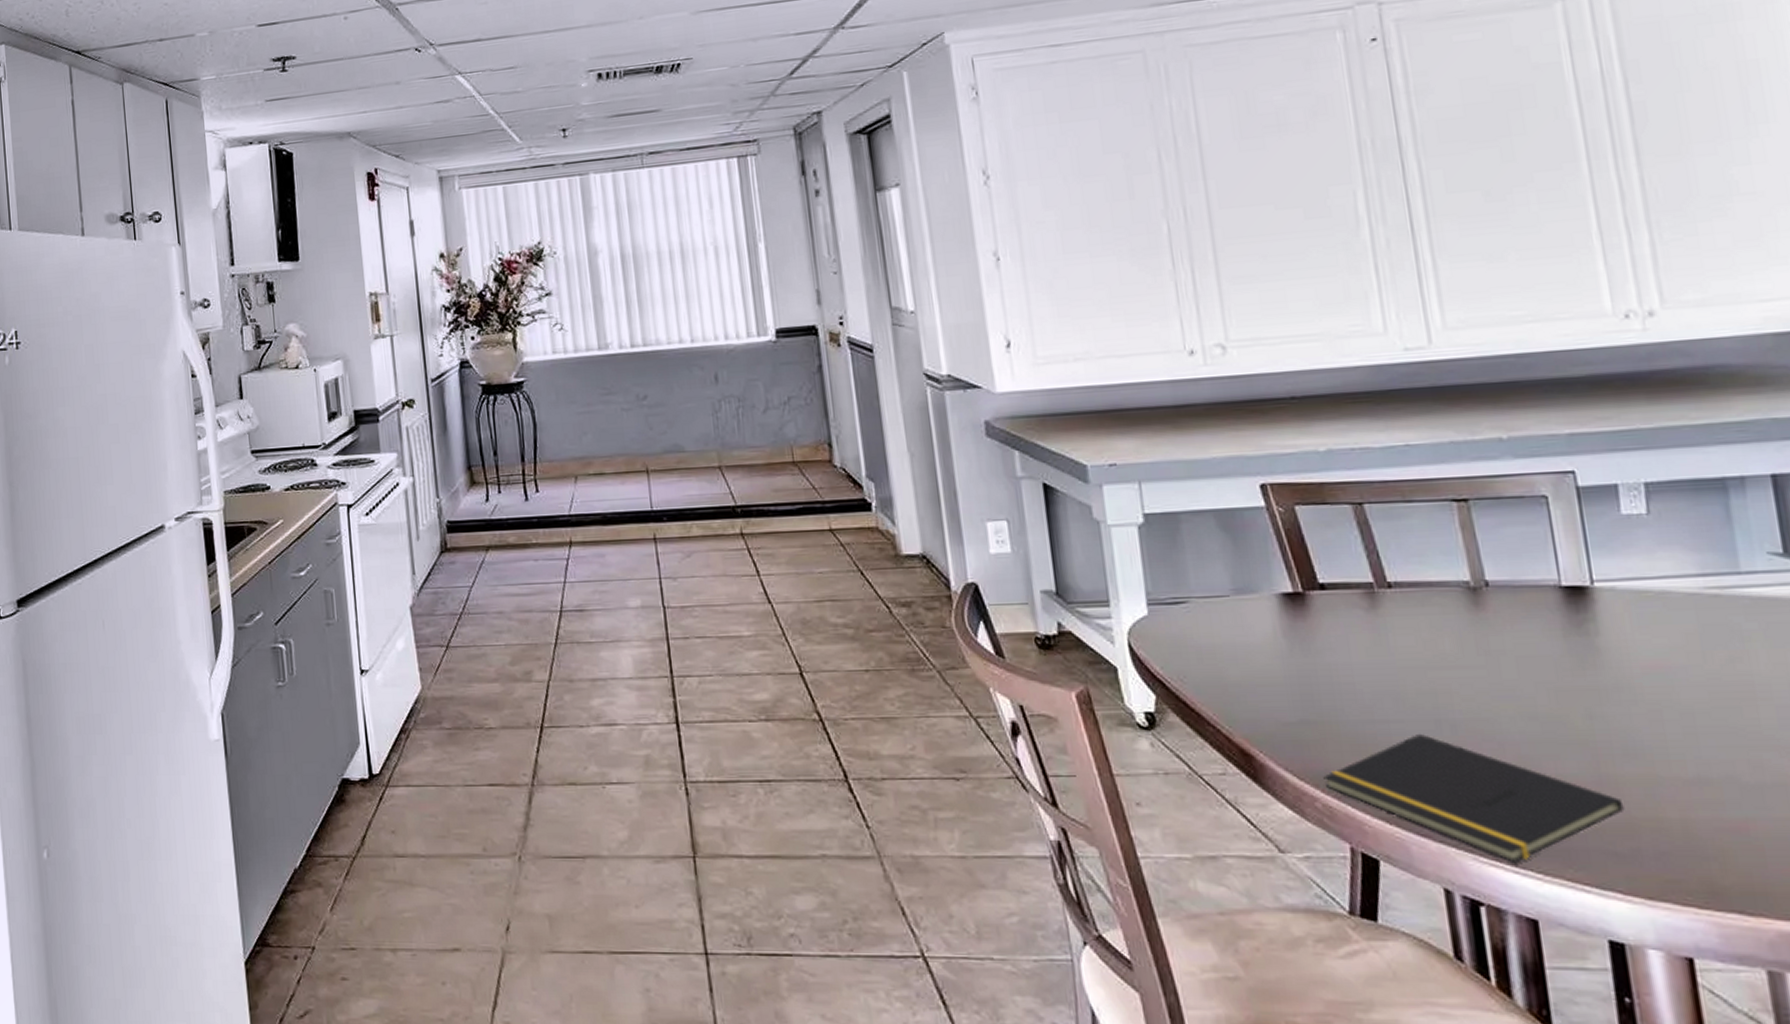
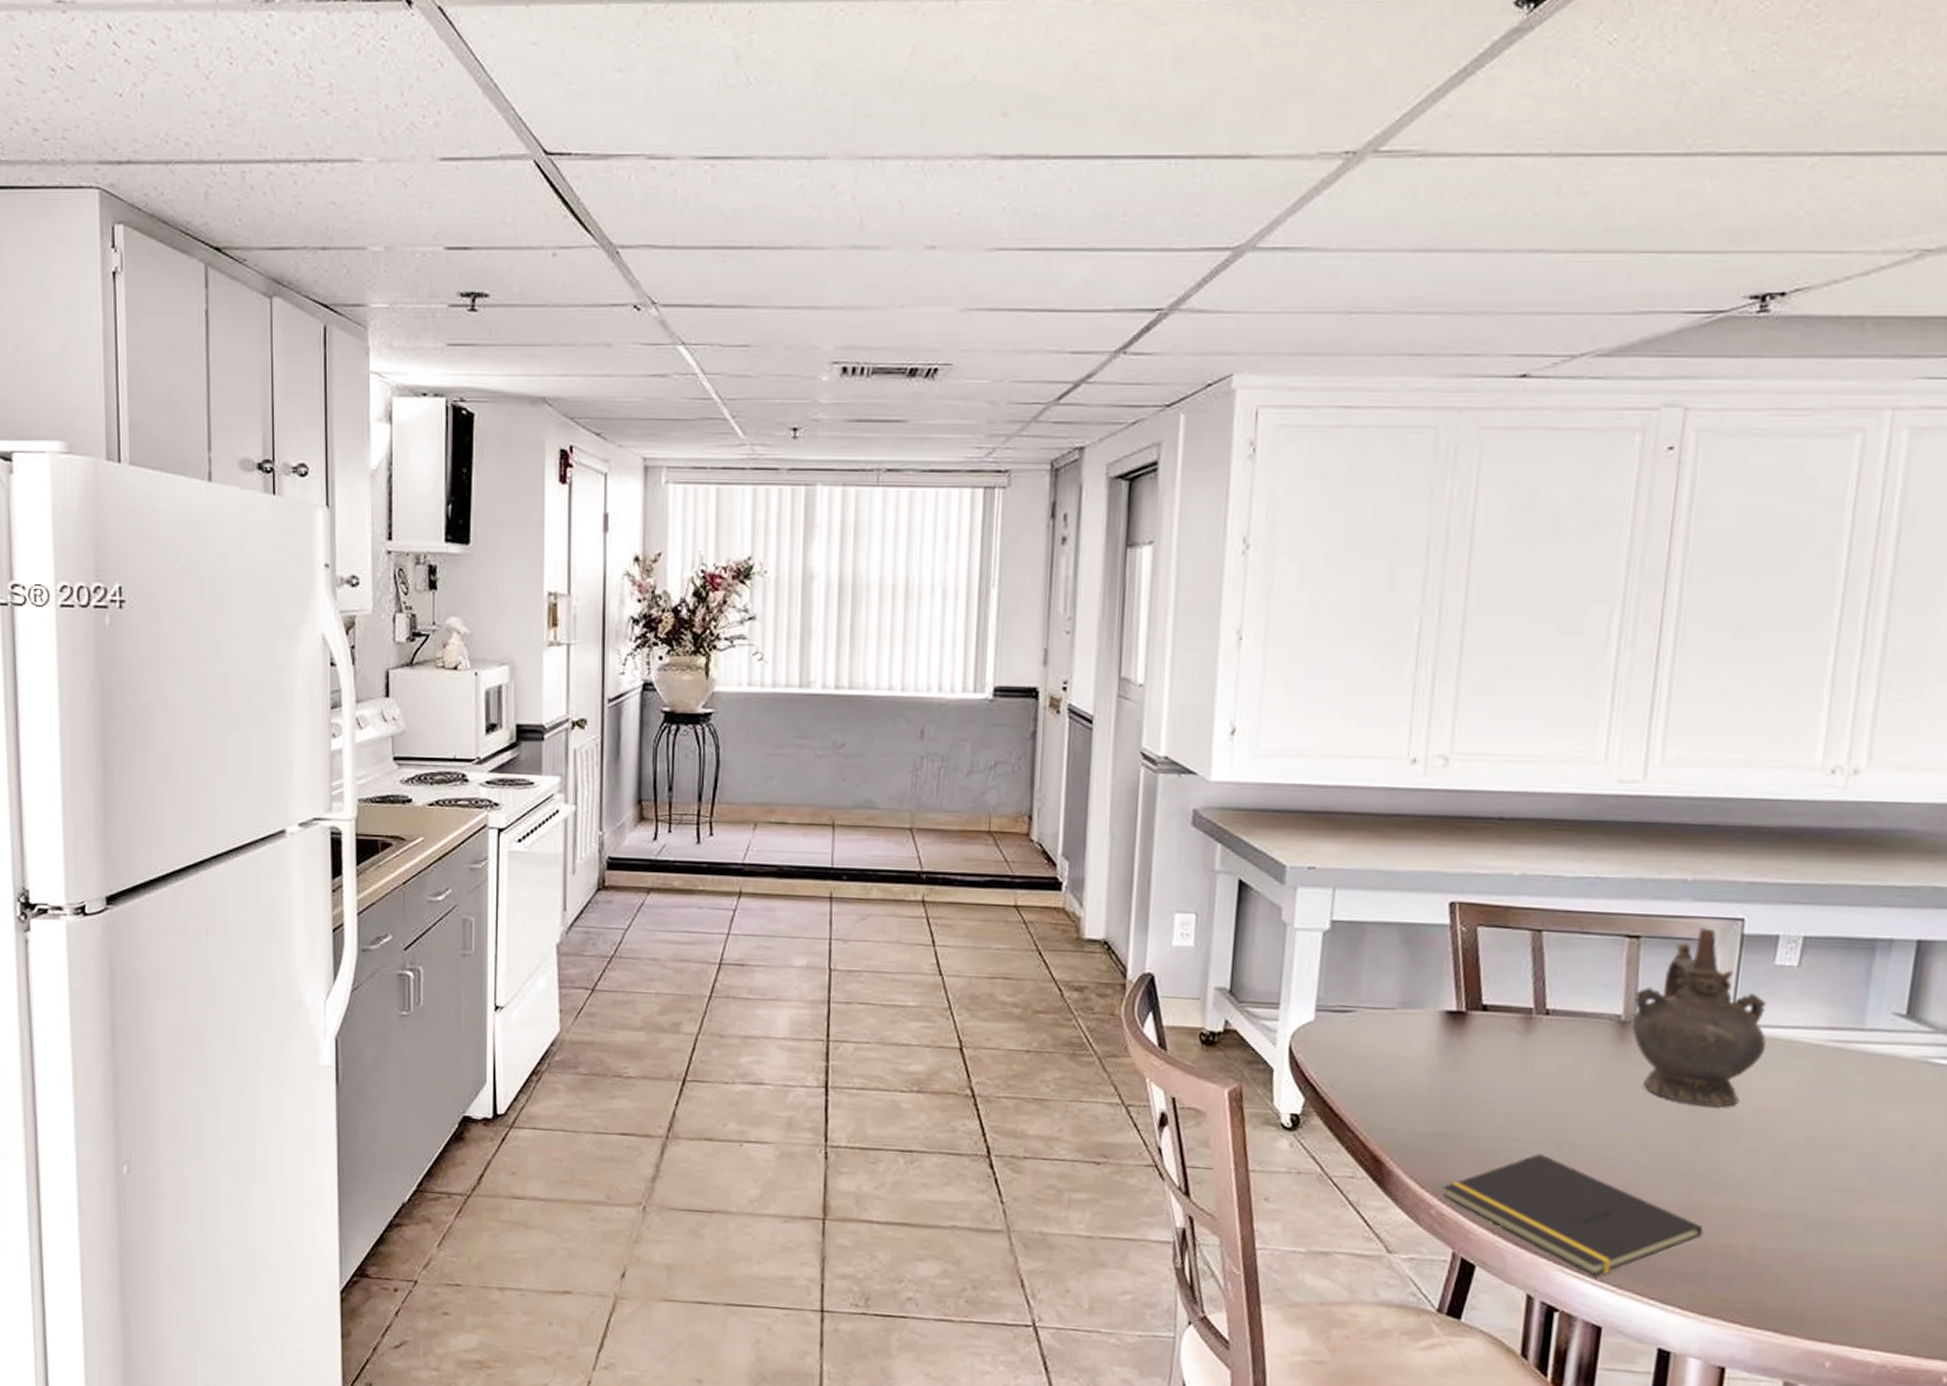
ceremonial vessel: none [1477,484,1637,669] -> present [1631,928,1767,1107]

